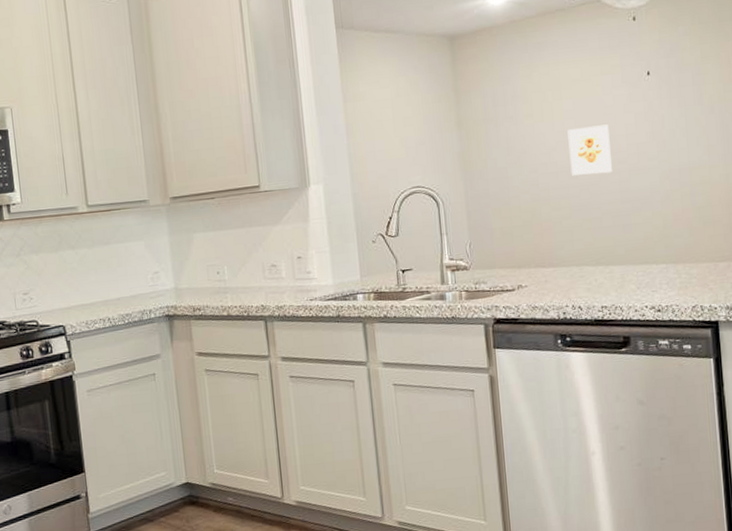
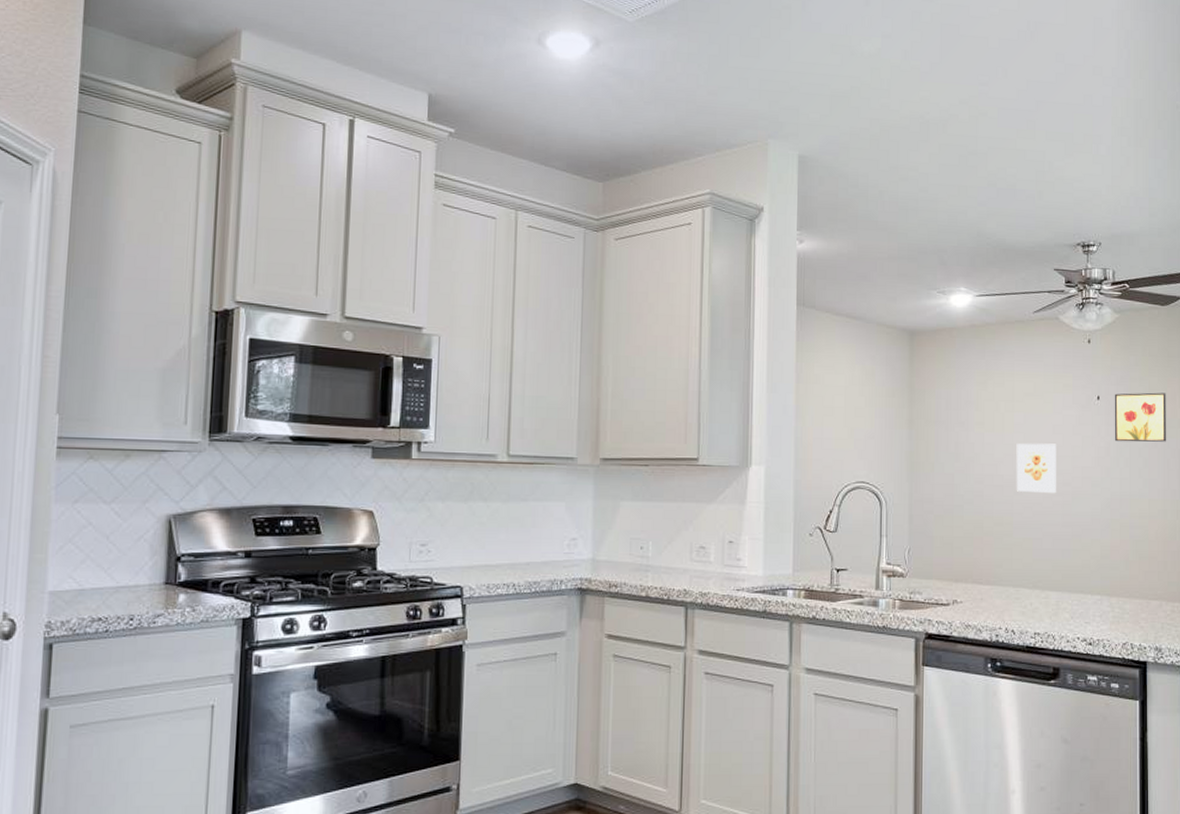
wall art: none [665,58,723,114] -> present [1114,392,1166,442]

